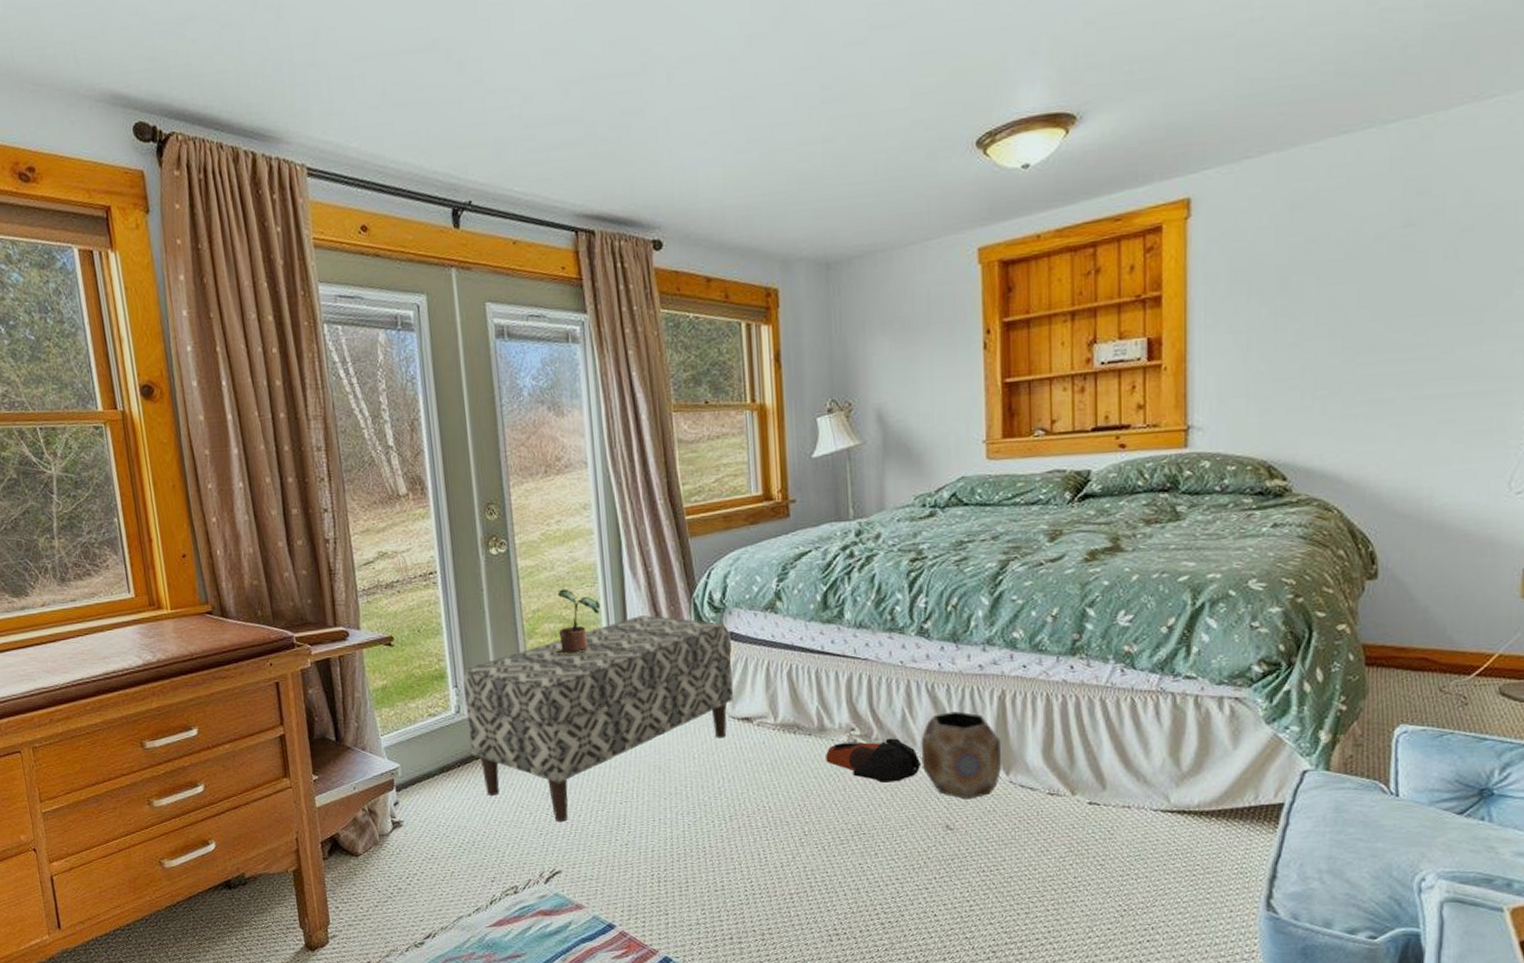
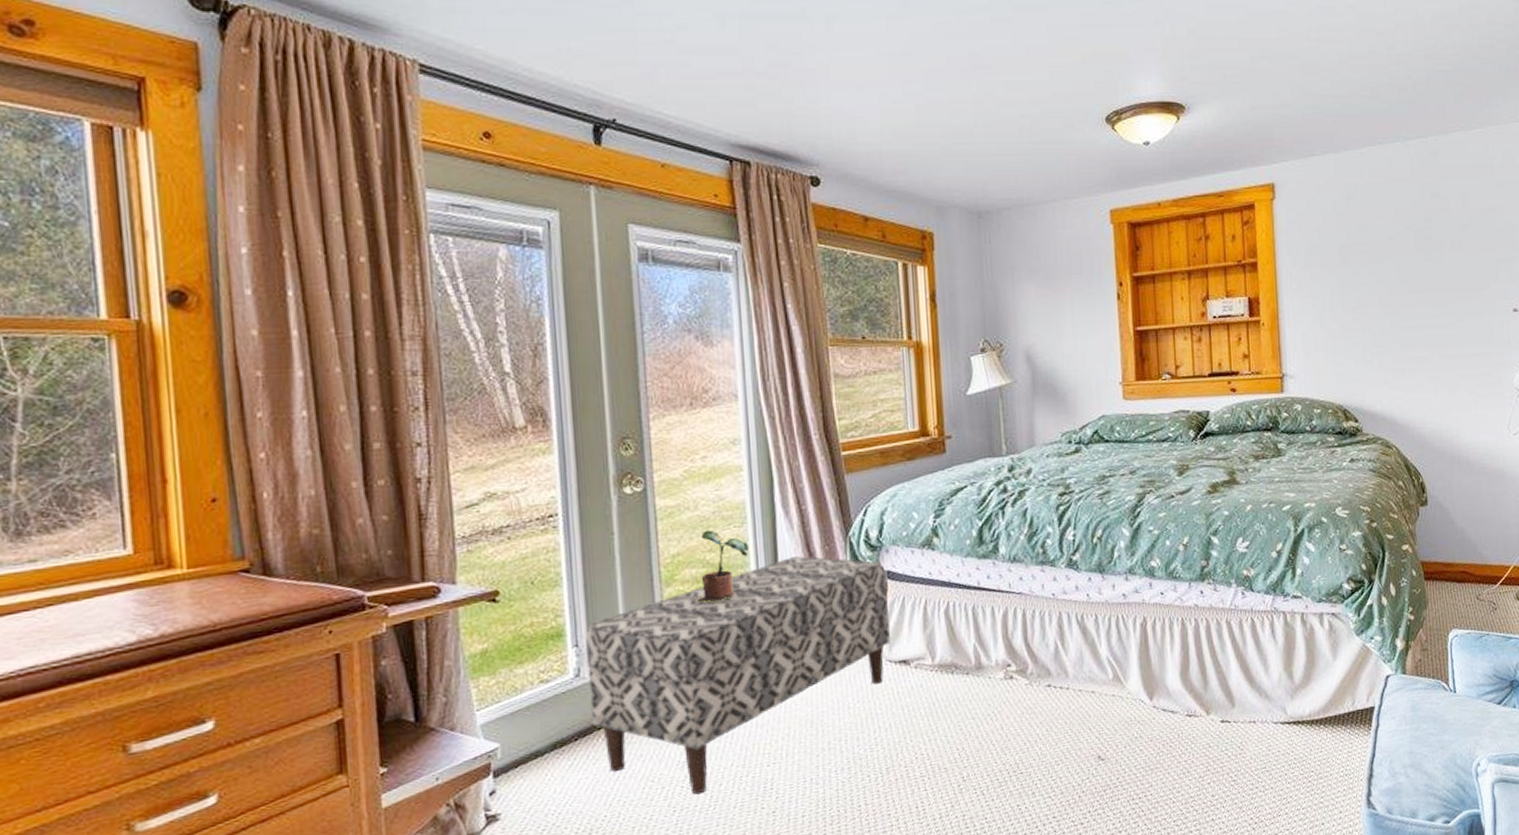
bag: present [826,738,922,783] -> none [983,671,1074,718]
planter: present [921,711,1002,800] -> none [1072,640,1146,728]

